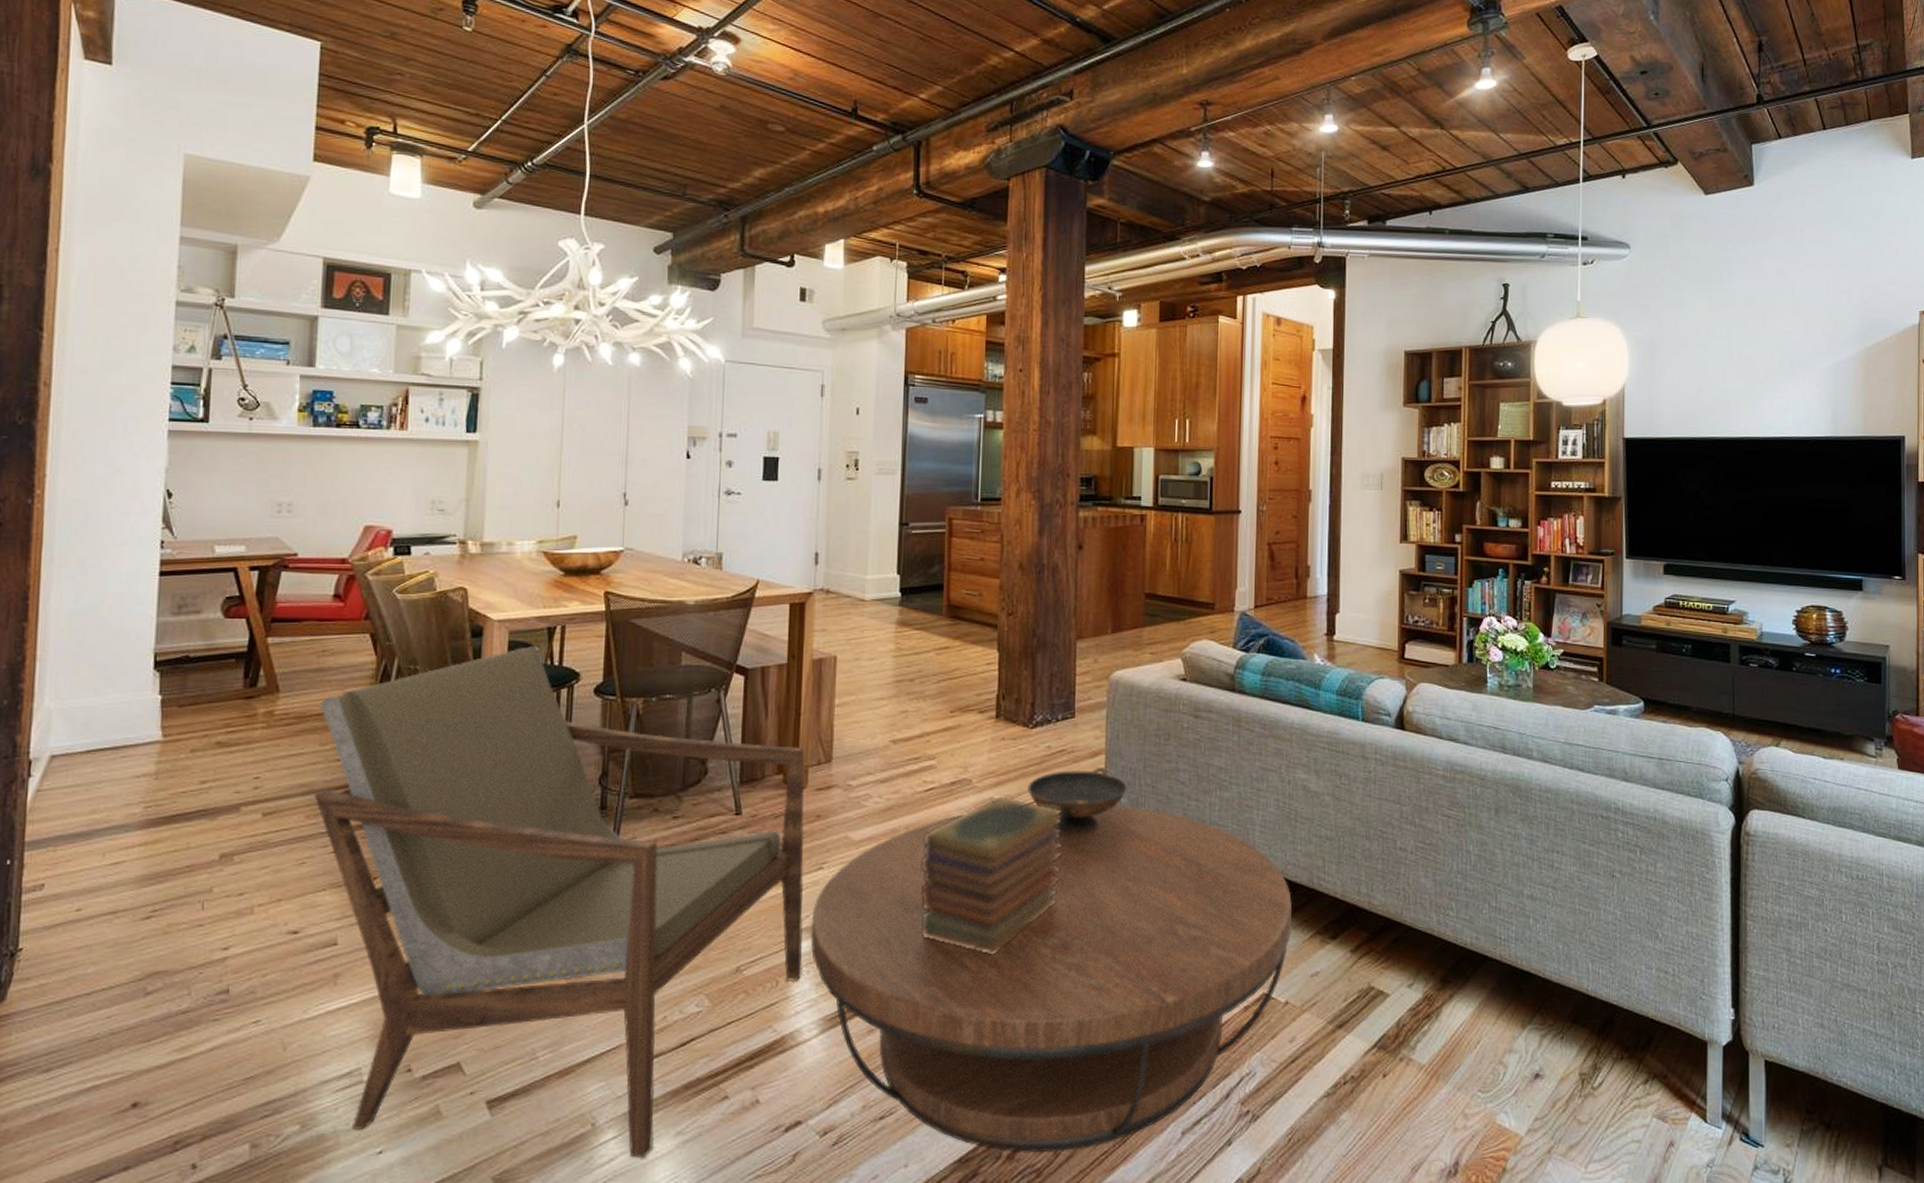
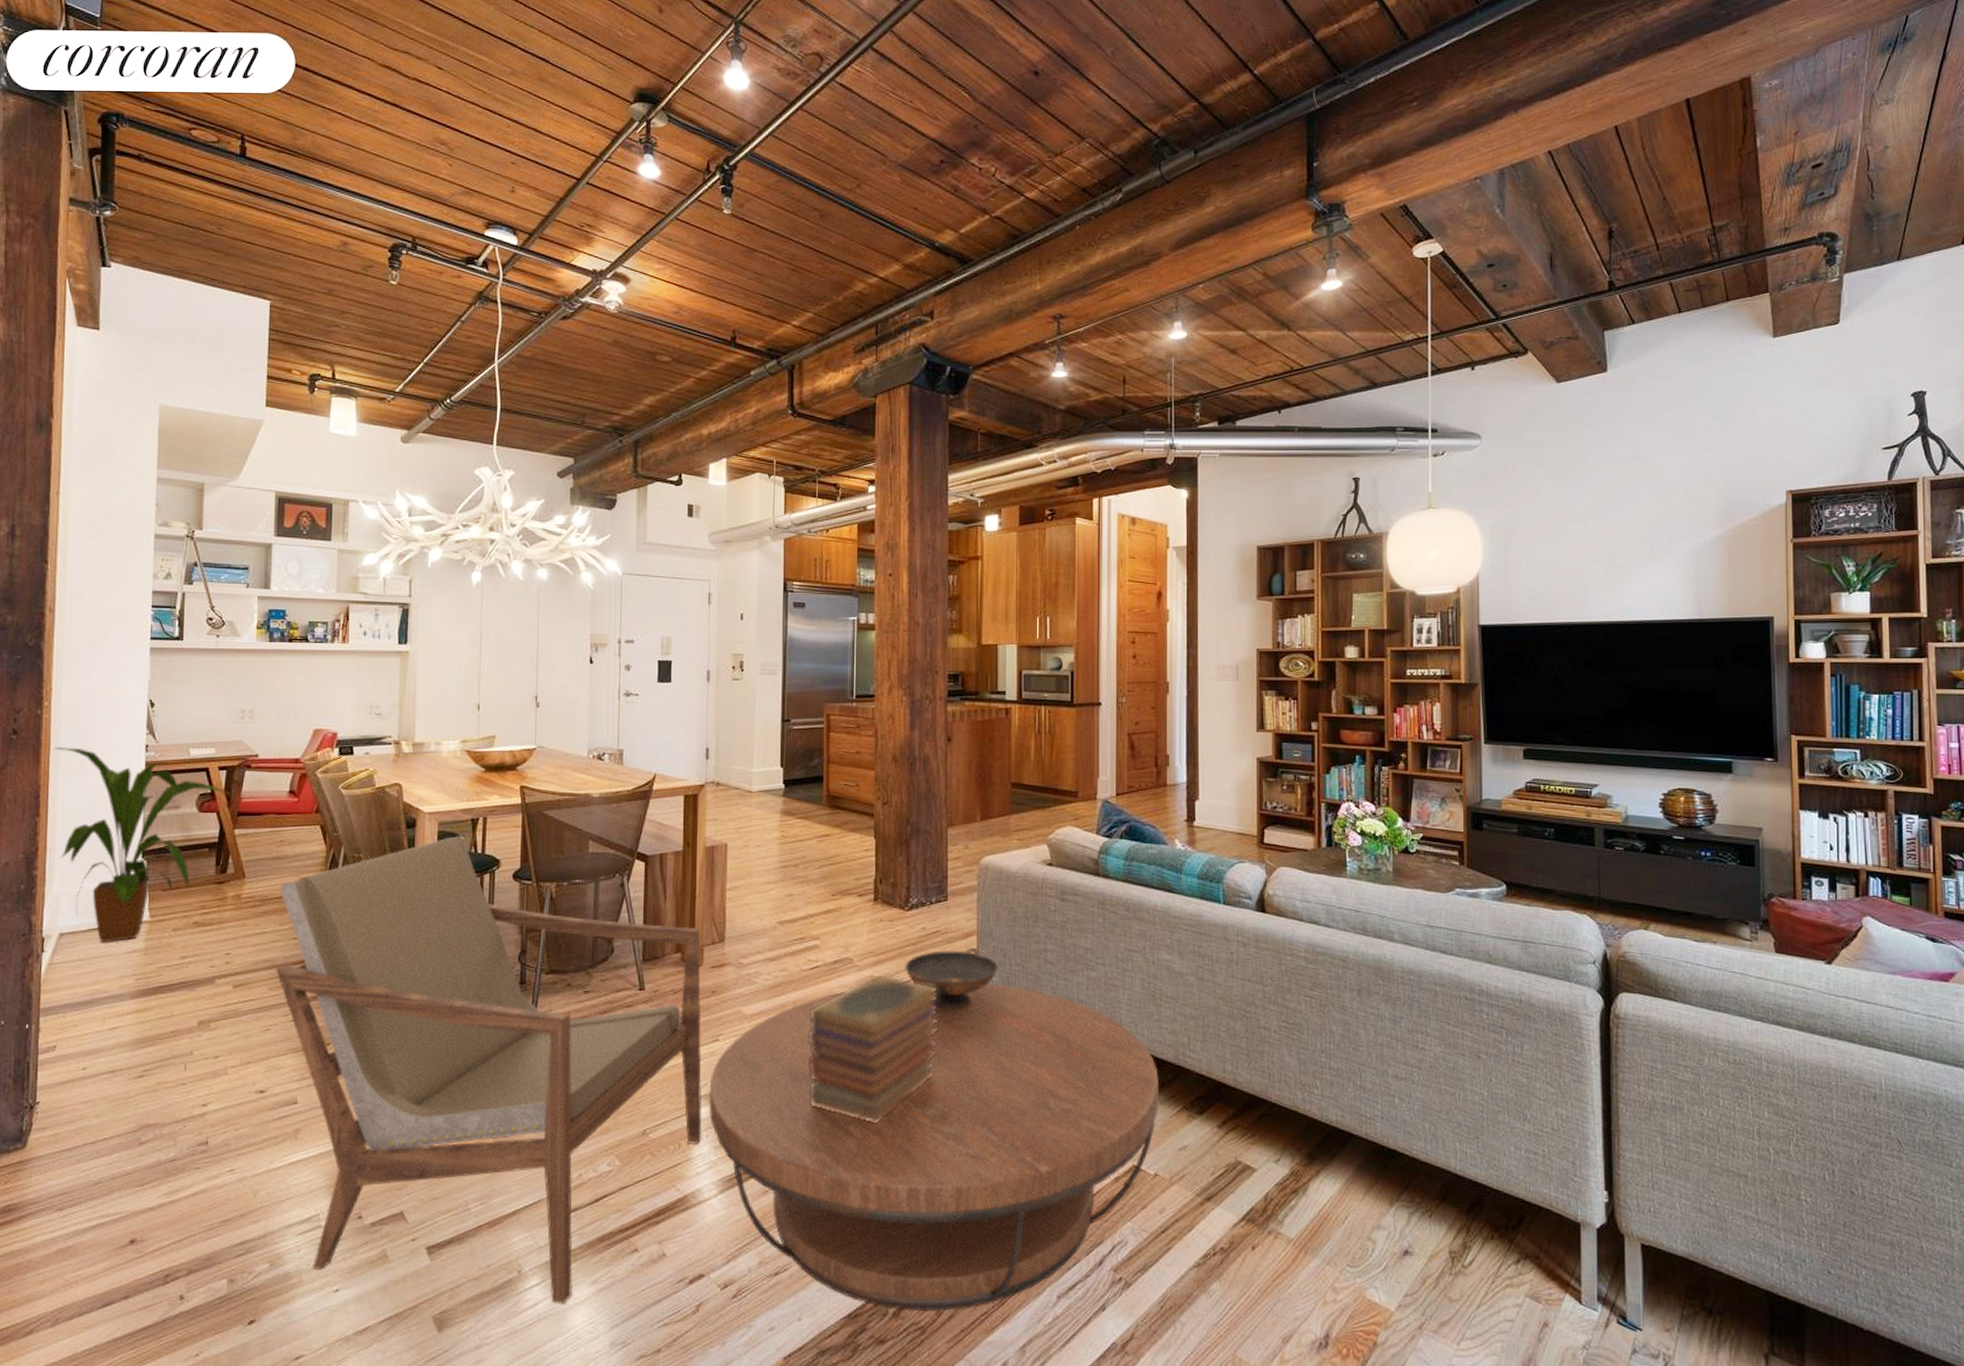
house plant: none [47,542,263,767] -> present [54,747,230,943]

